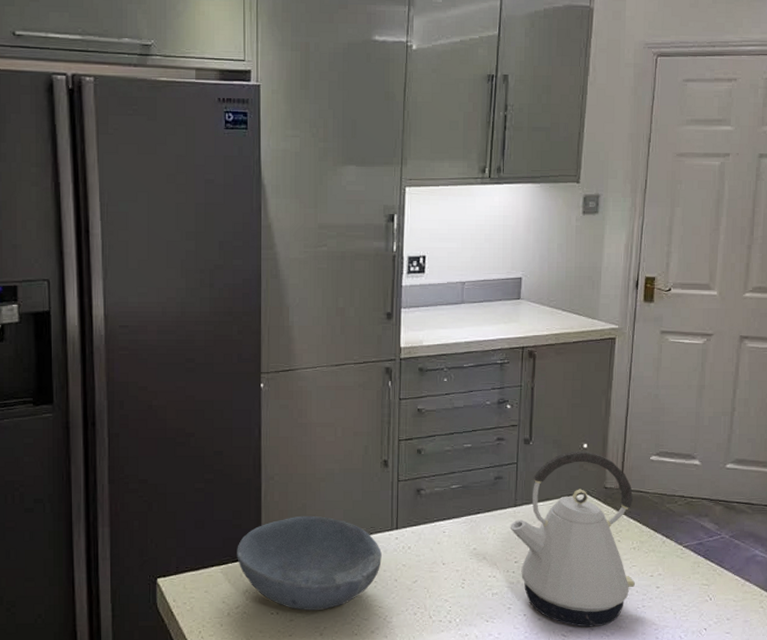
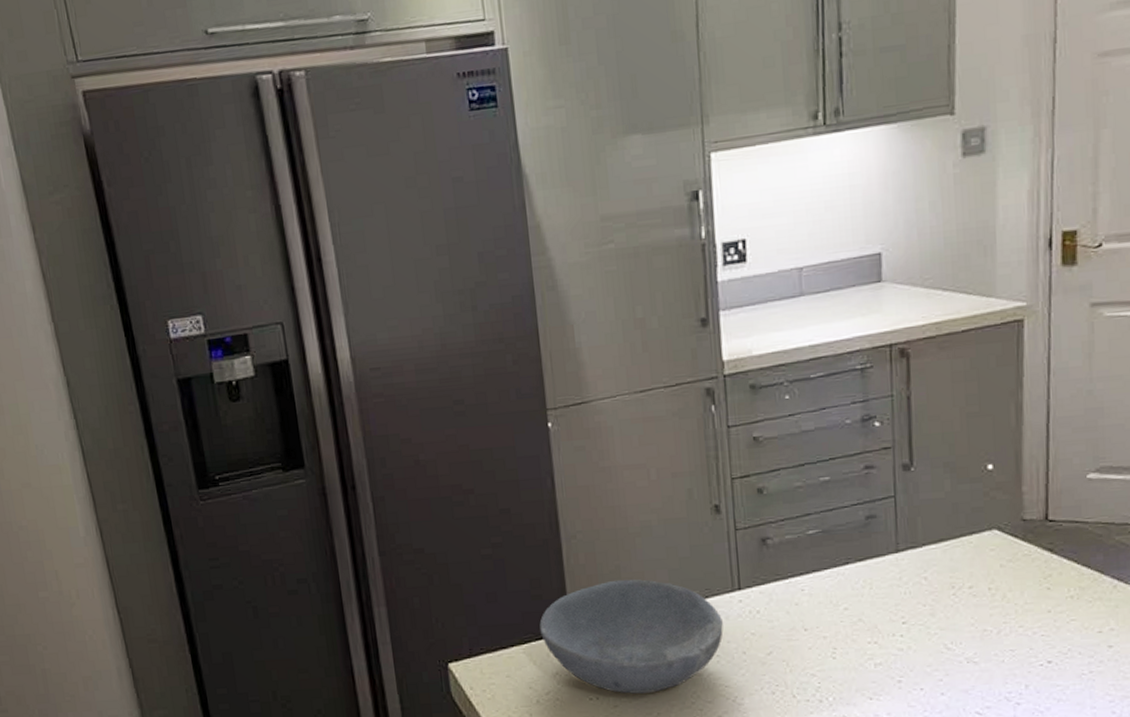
kettle: present [510,451,635,627] -> none [891,473,1076,702]

